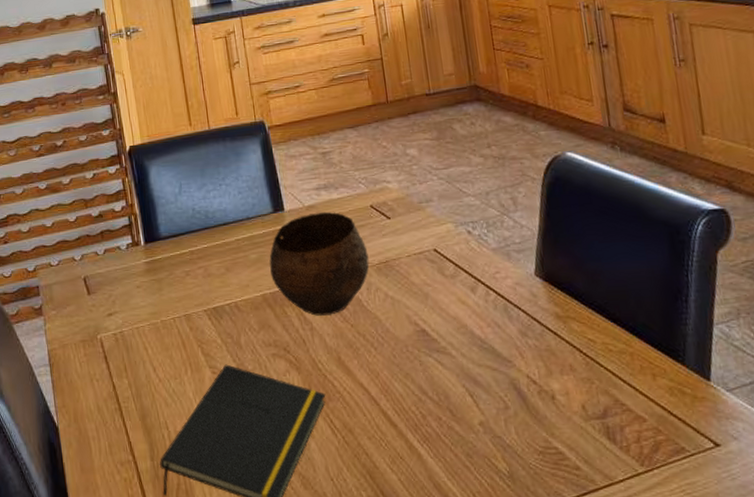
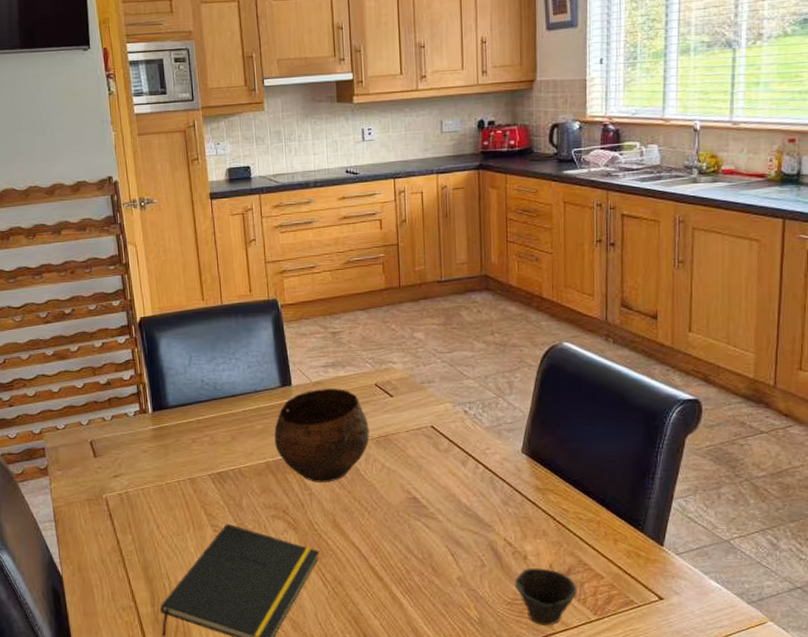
cup: none [544,408,618,480] -> present [514,567,577,626]

